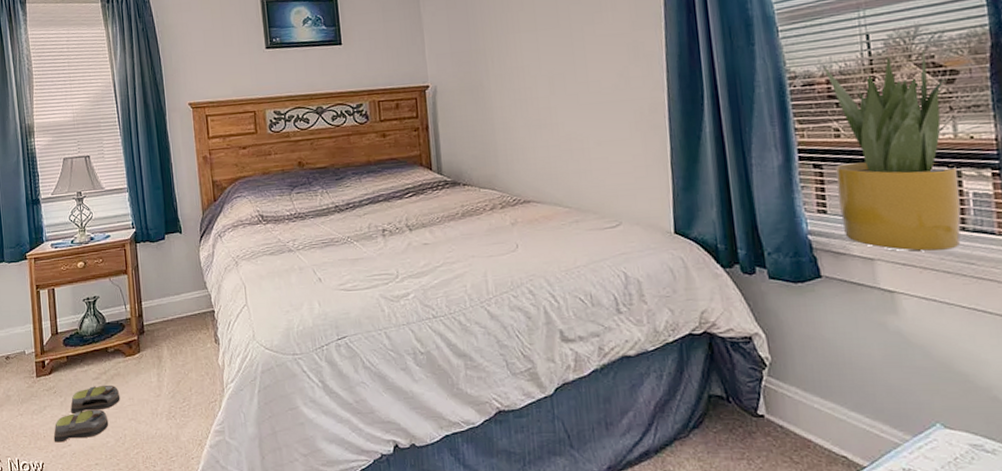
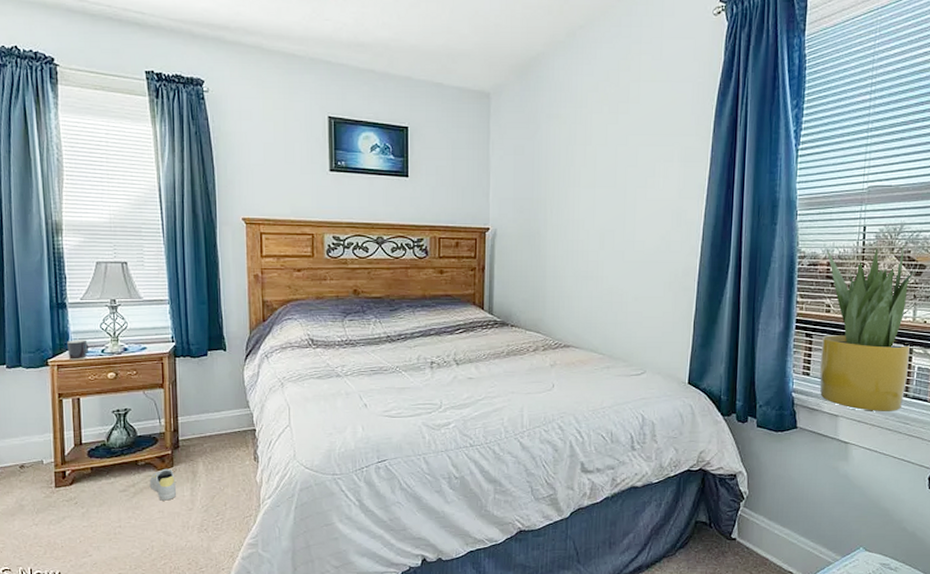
mug: none [41,232,61,253] -> present [66,340,89,361]
slippers: present [53,384,120,443] -> none [72,497,149,553]
shoe: none [120,354,144,388] -> present [150,468,176,501]

